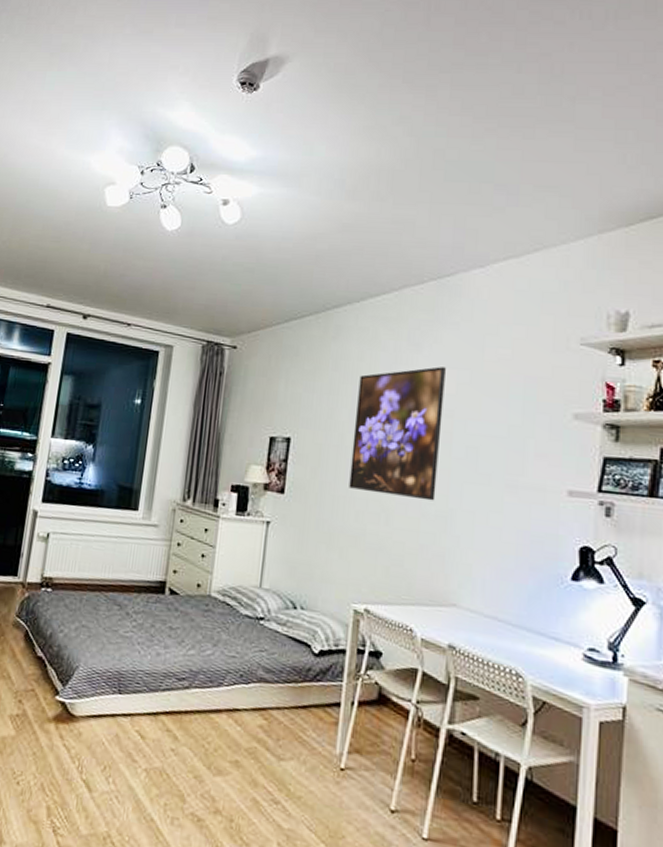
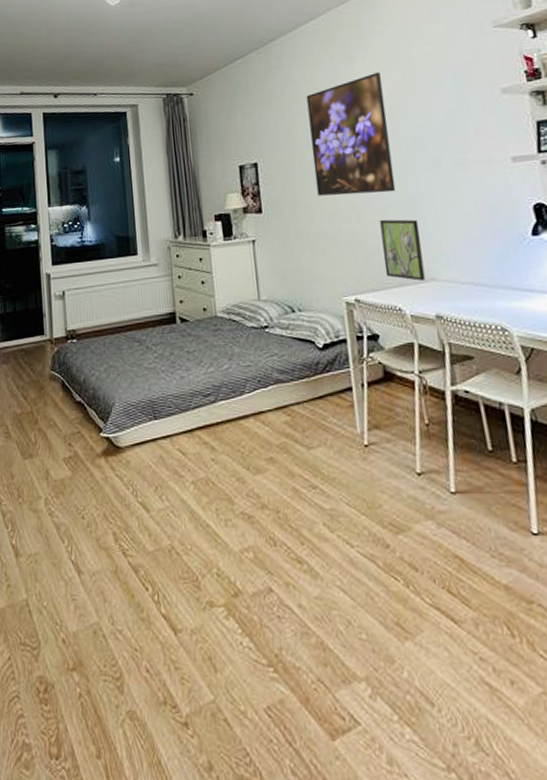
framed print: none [404,528,452,604] -> present [379,219,426,281]

